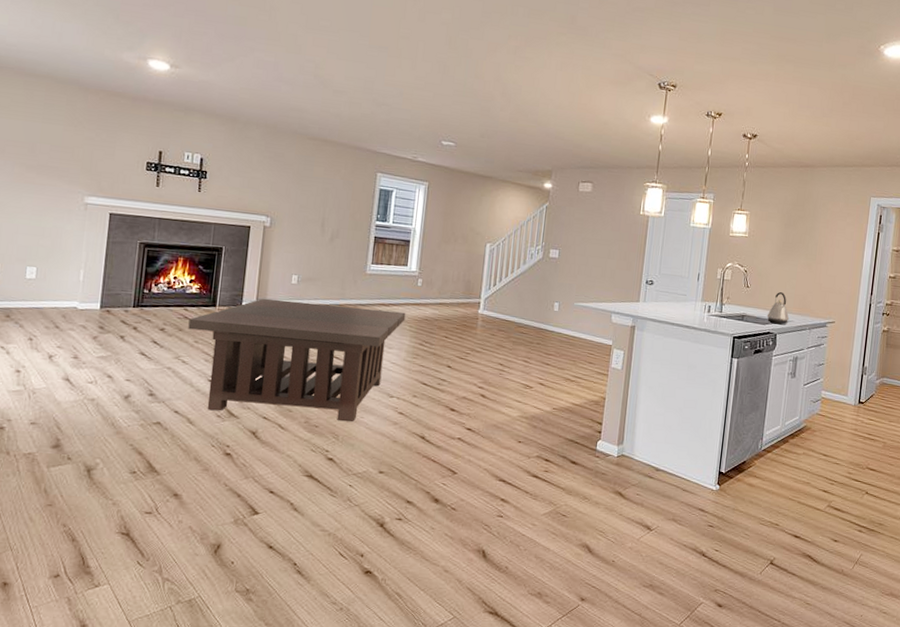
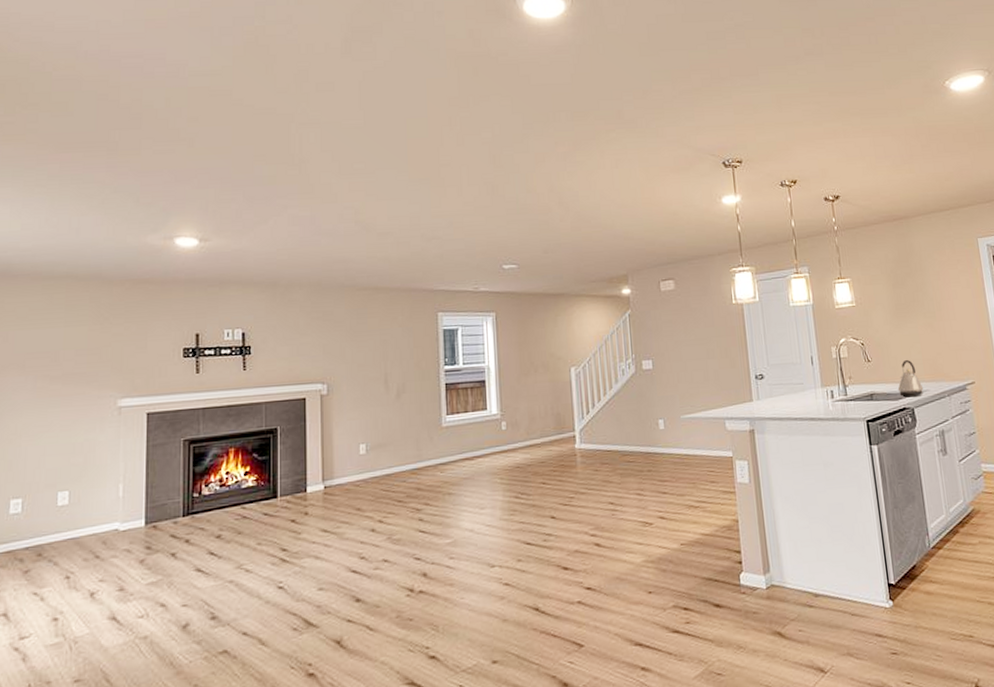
coffee table: present [188,298,406,421] -> none [248,463,494,624]

